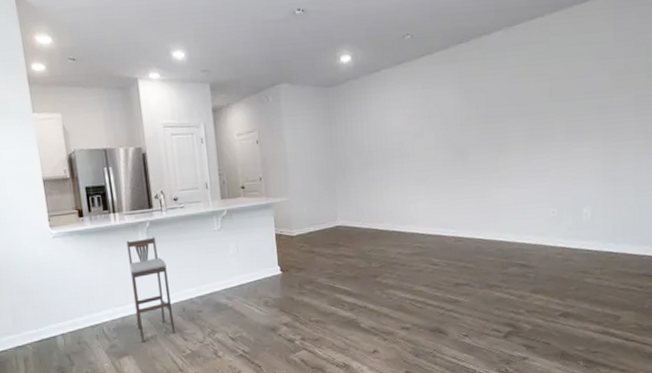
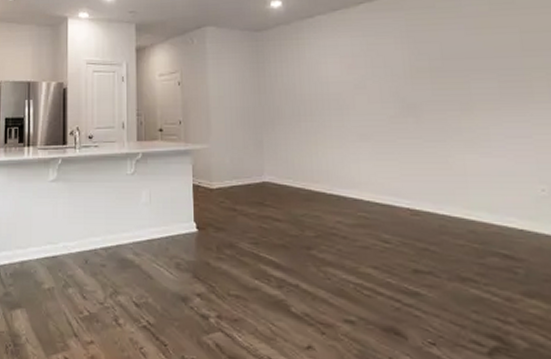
bar stool: present [126,237,176,343] -> none [35,175,74,295]

